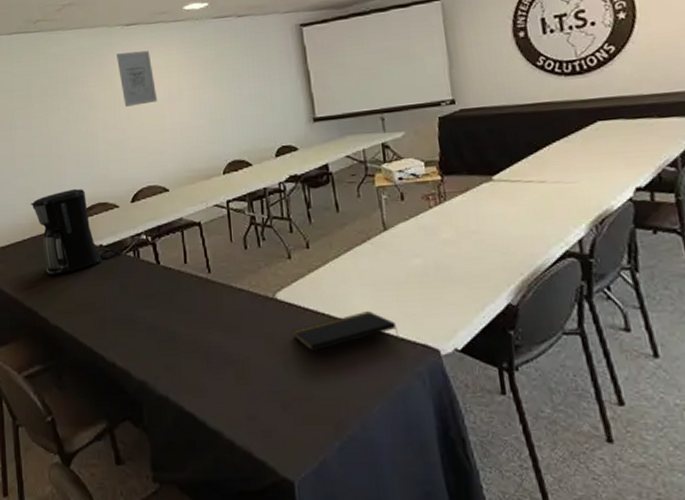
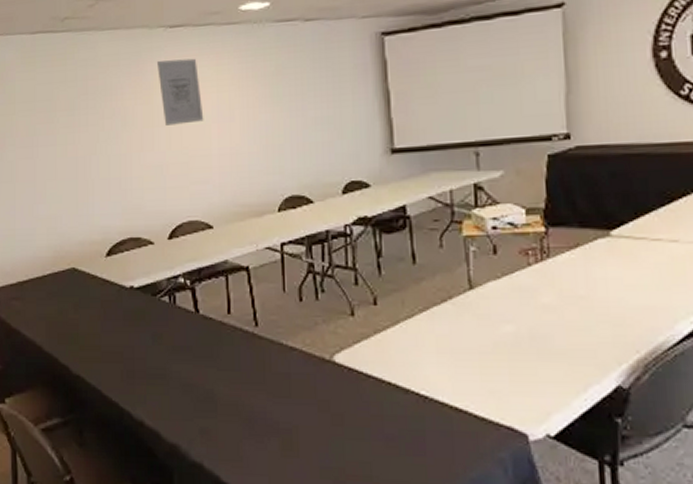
coffee maker: present [30,188,122,276] -> none [52,219,155,318]
notepad: present [292,311,399,352] -> none [351,383,480,426]

